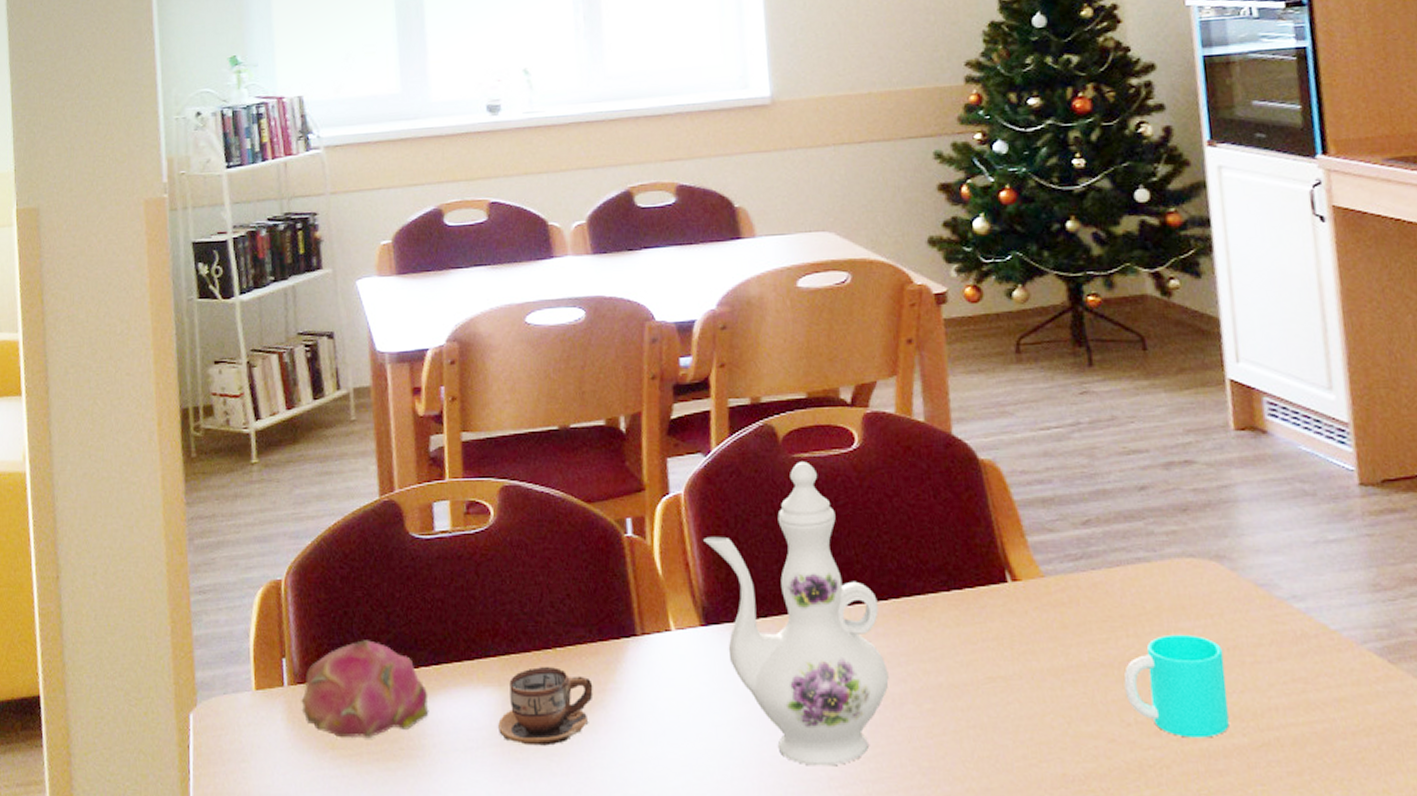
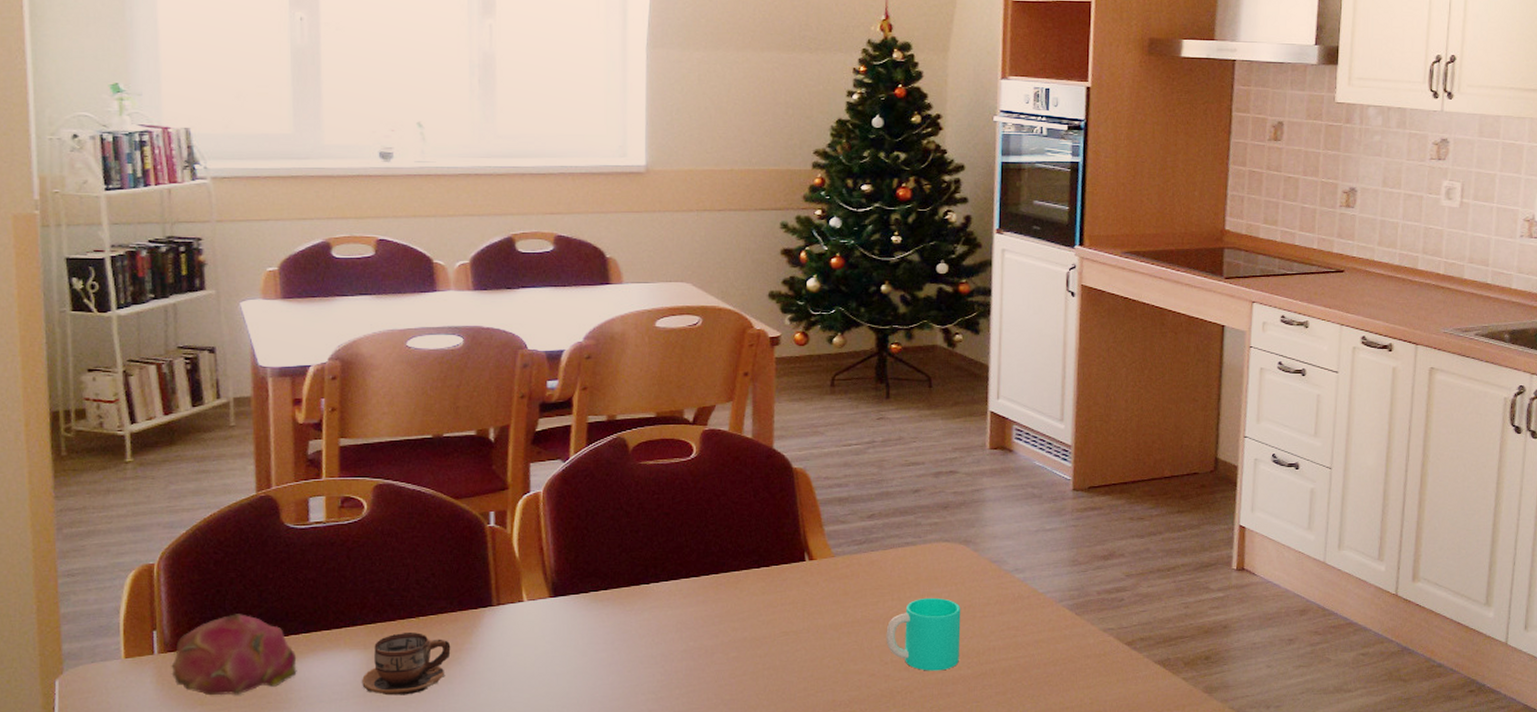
ewer: present [703,461,889,766] -> none [557,467,704,702]

